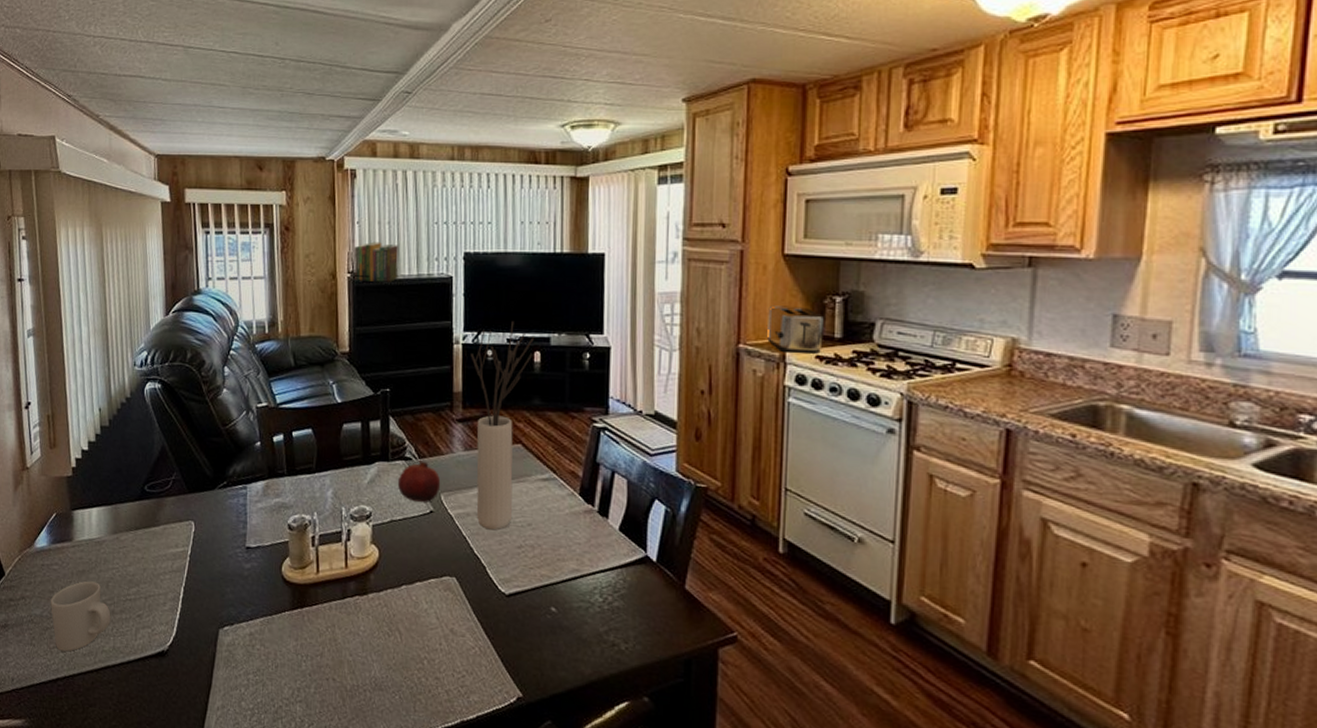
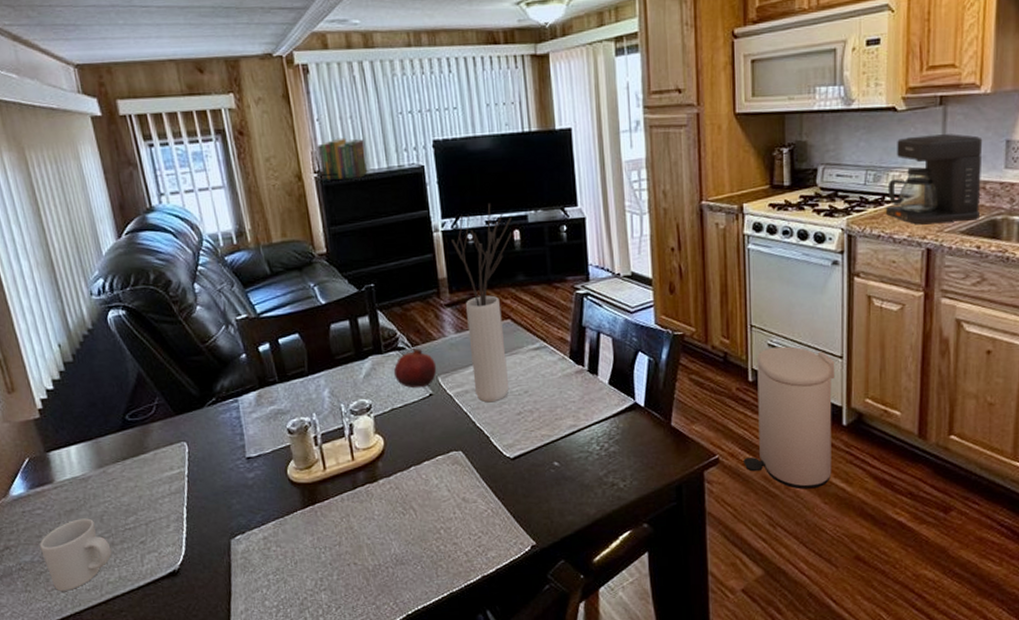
pedal bin: none [766,517,885,694] -> present [743,346,835,489]
toaster: present [767,305,824,354] -> none [725,160,774,204]
coffee maker: none [957,298,1082,403] -> present [886,134,983,225]

